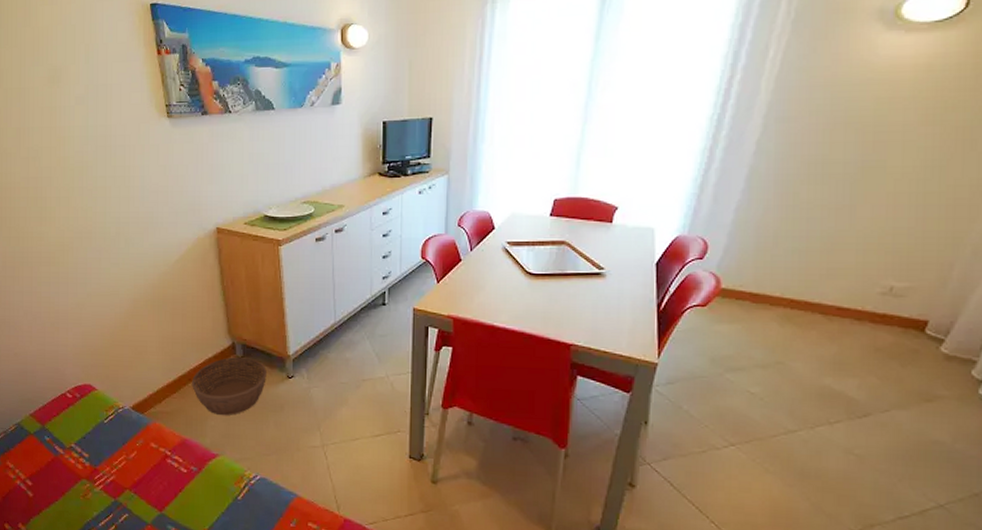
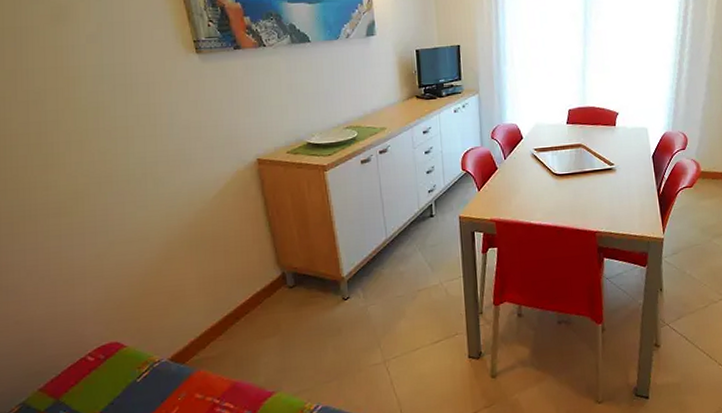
basket: present [192,357,267,415] -> none [240,286,321,350]

